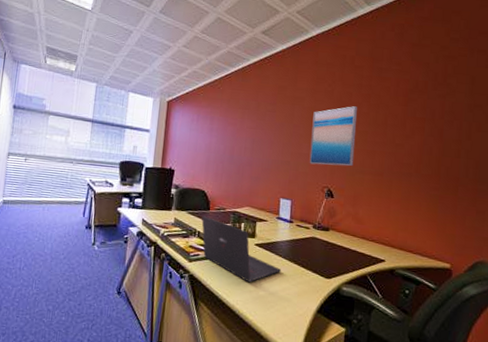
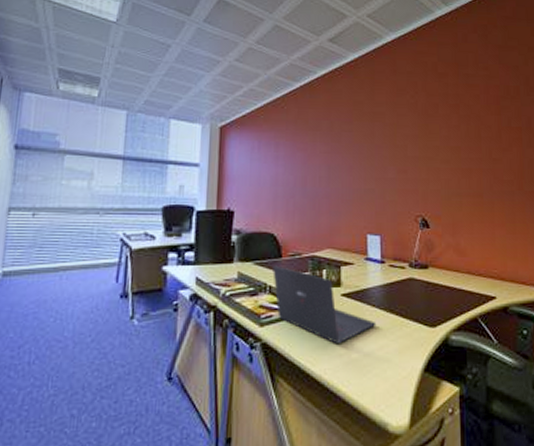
wall art: present [309,106,357,166] -> none [397,119,449,190]

